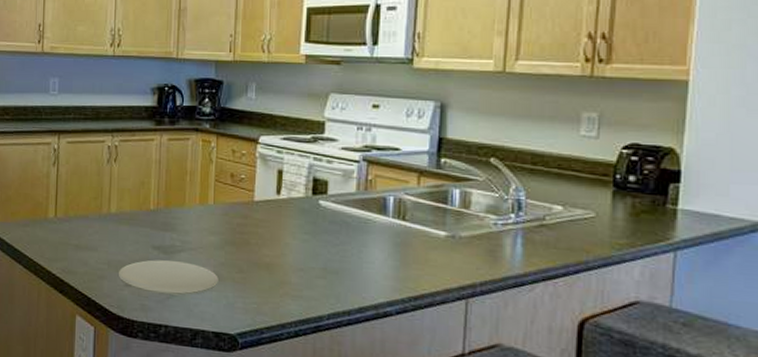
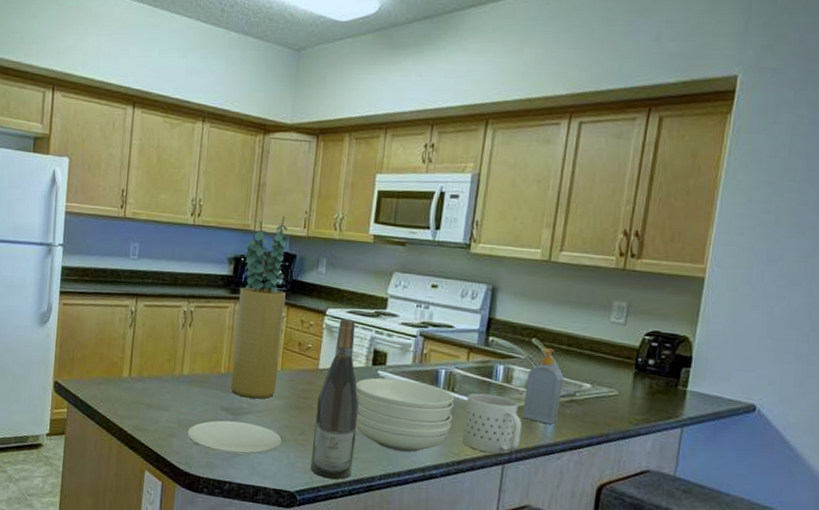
vase: none [161,41,214,236] -> present [230,217,288,399]
wine bottle: none [251,147,301,320] -> present [310,319,360,480]
bowl: none [296,208,407,288] -> present [355,377,455,453]
mug: none [418,220,486,288] -> present [462,393,523,455]
soap bottle: none [485,168,530,253] -> present [522,348,564,425]

